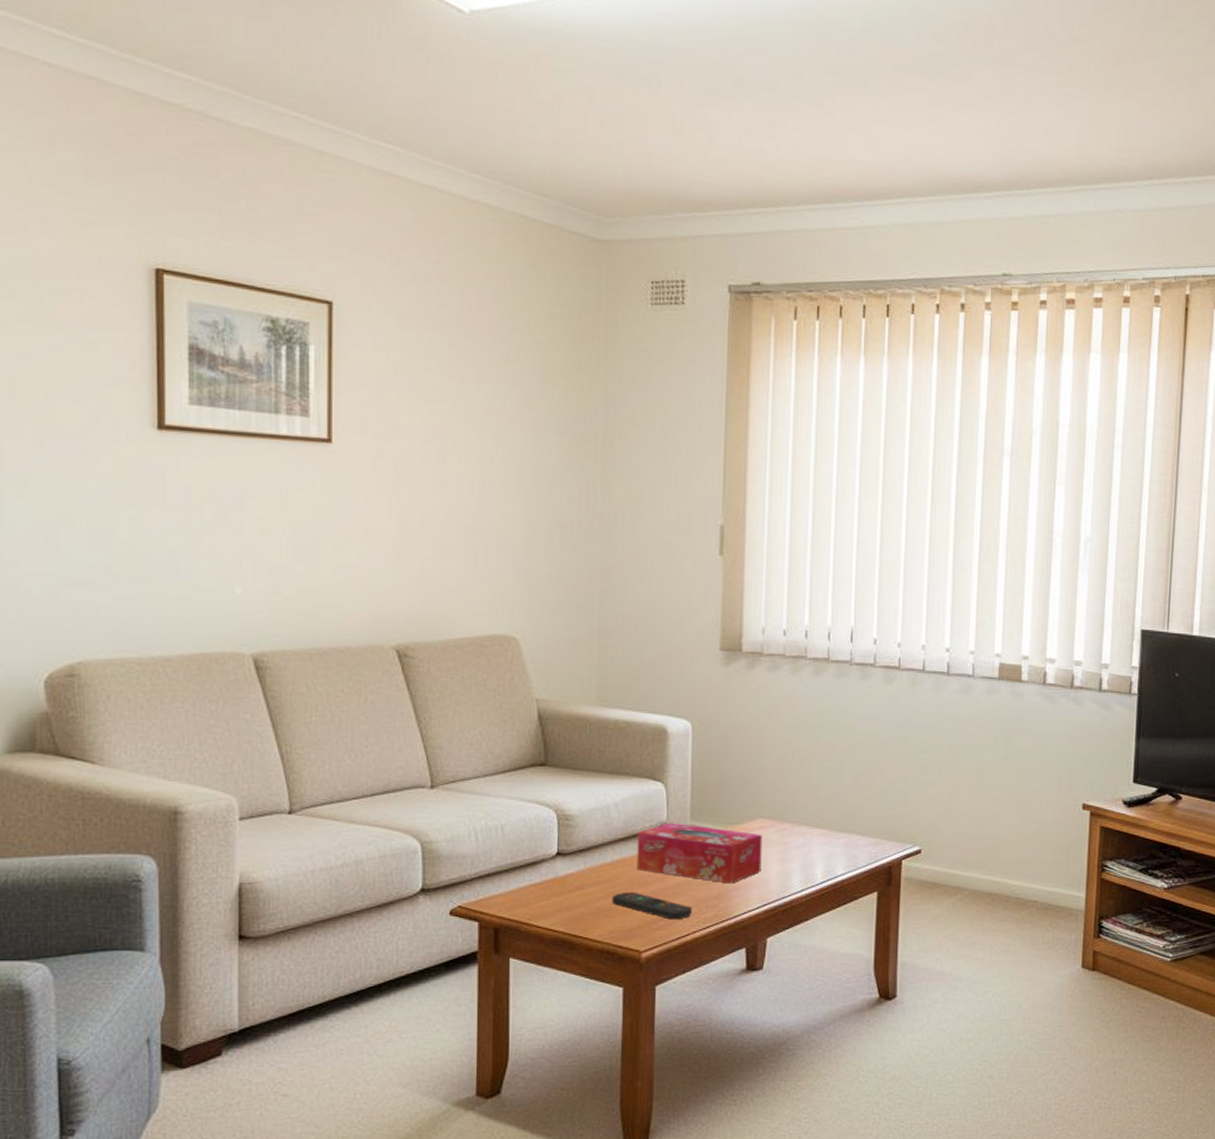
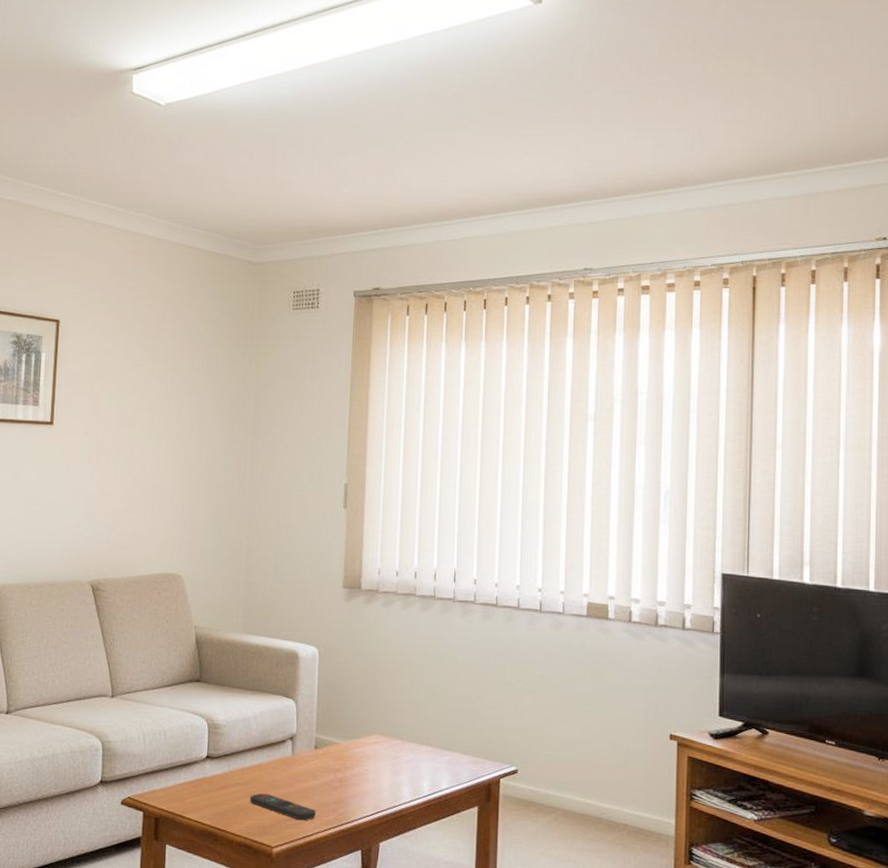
tissue box: present [636,823,763,884] -> none [270,735,377,791]

